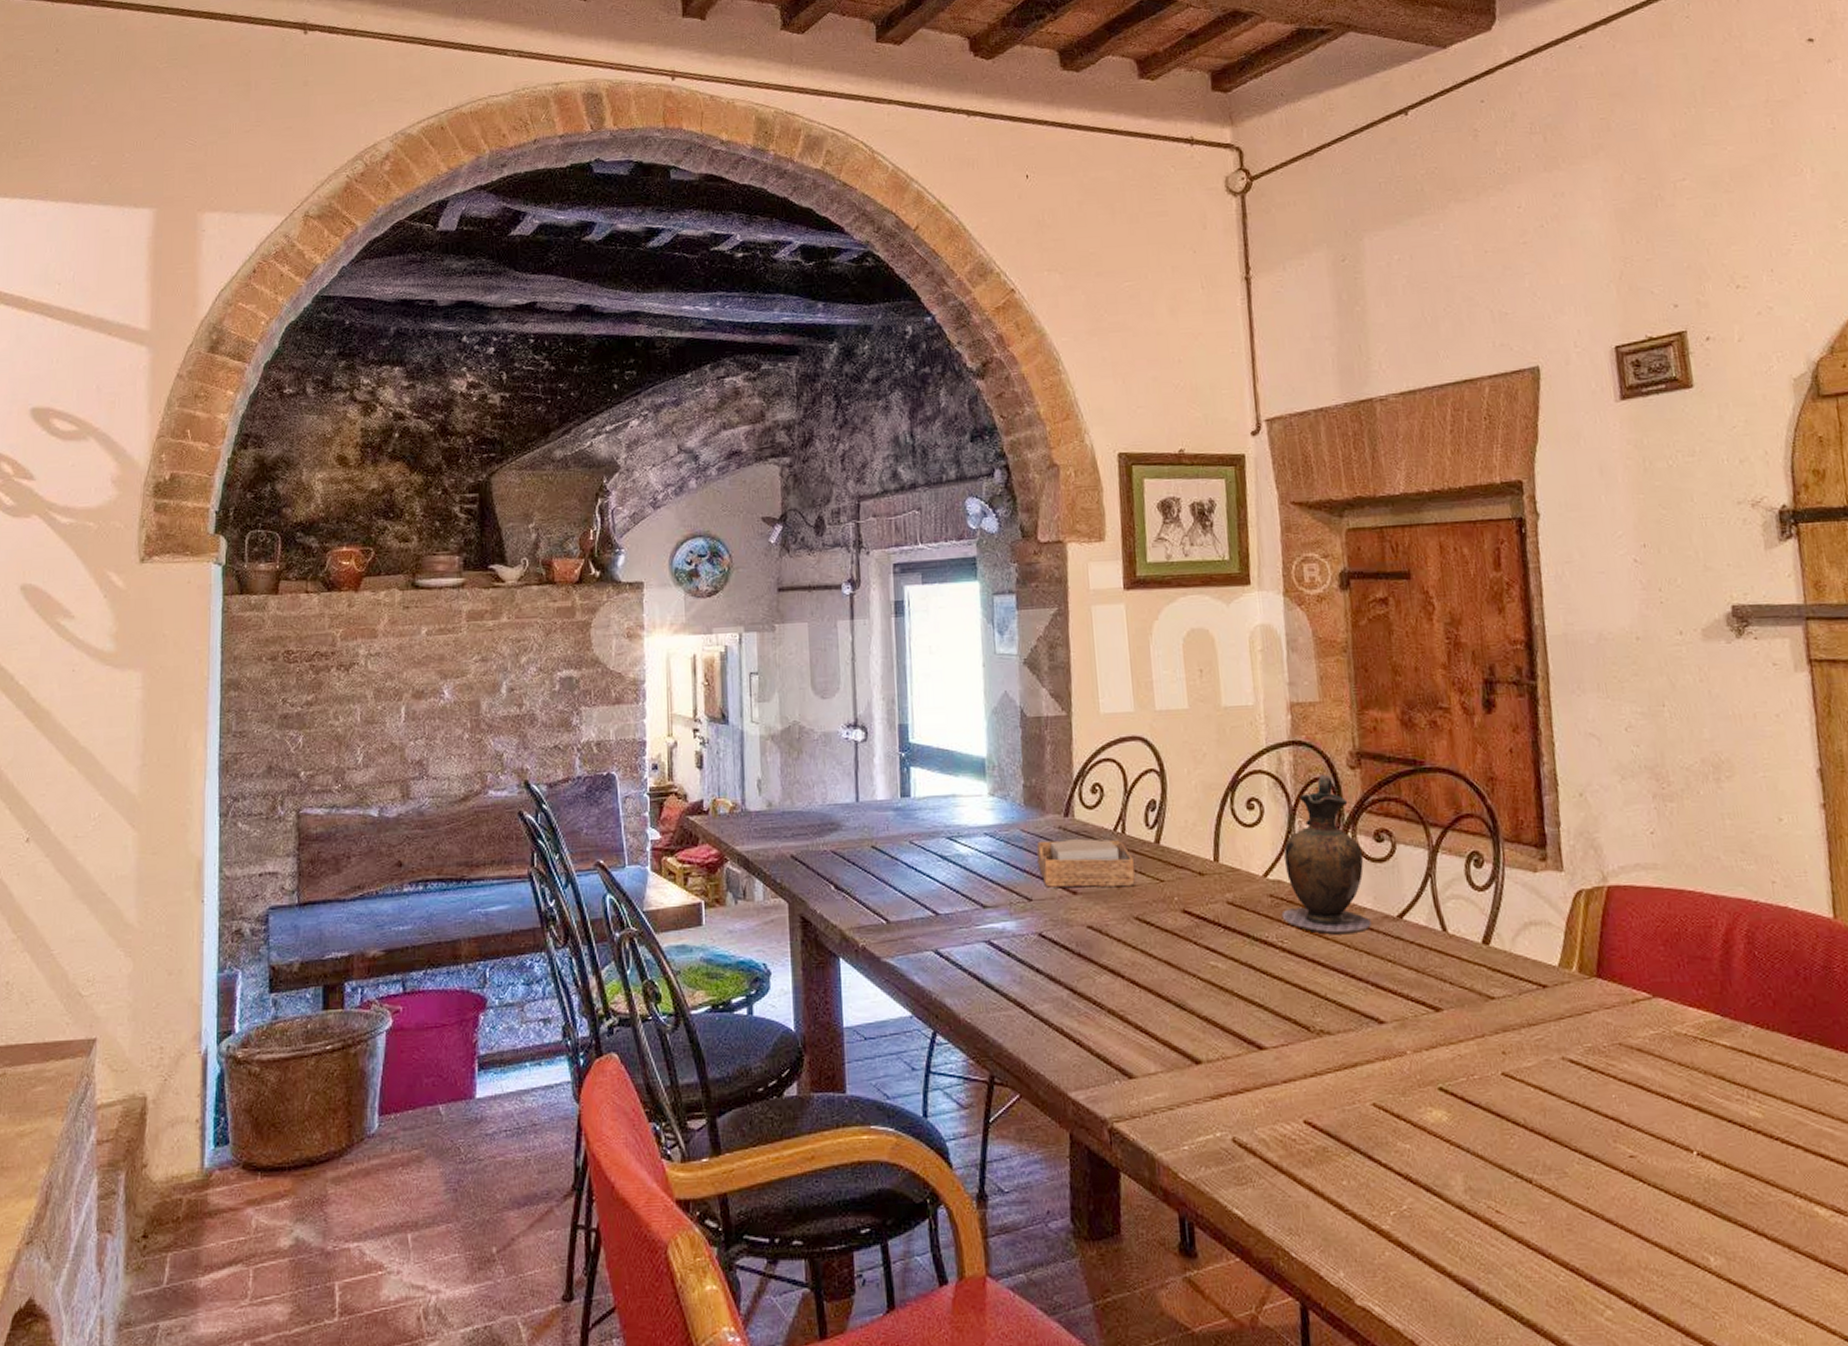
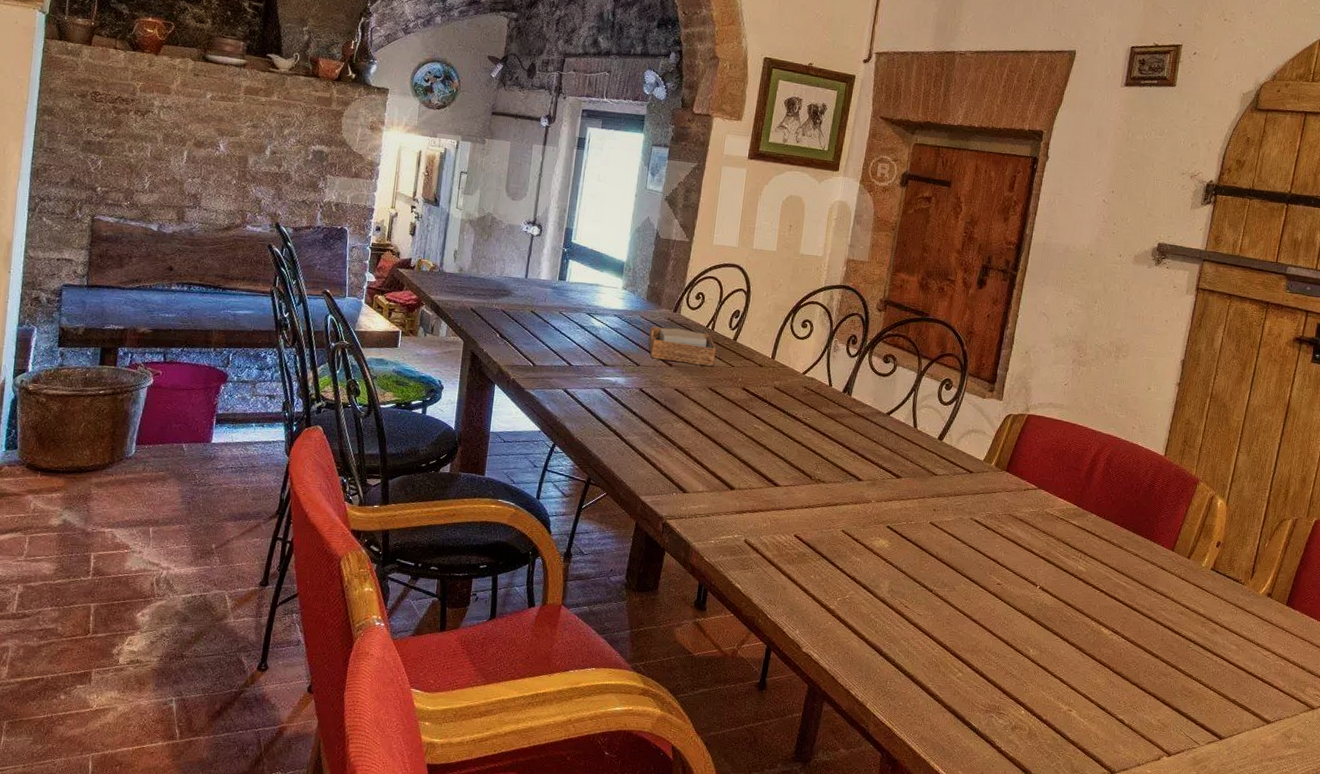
pitcher: present [1281,774,1371,935] -> none [809,311,874,421]

